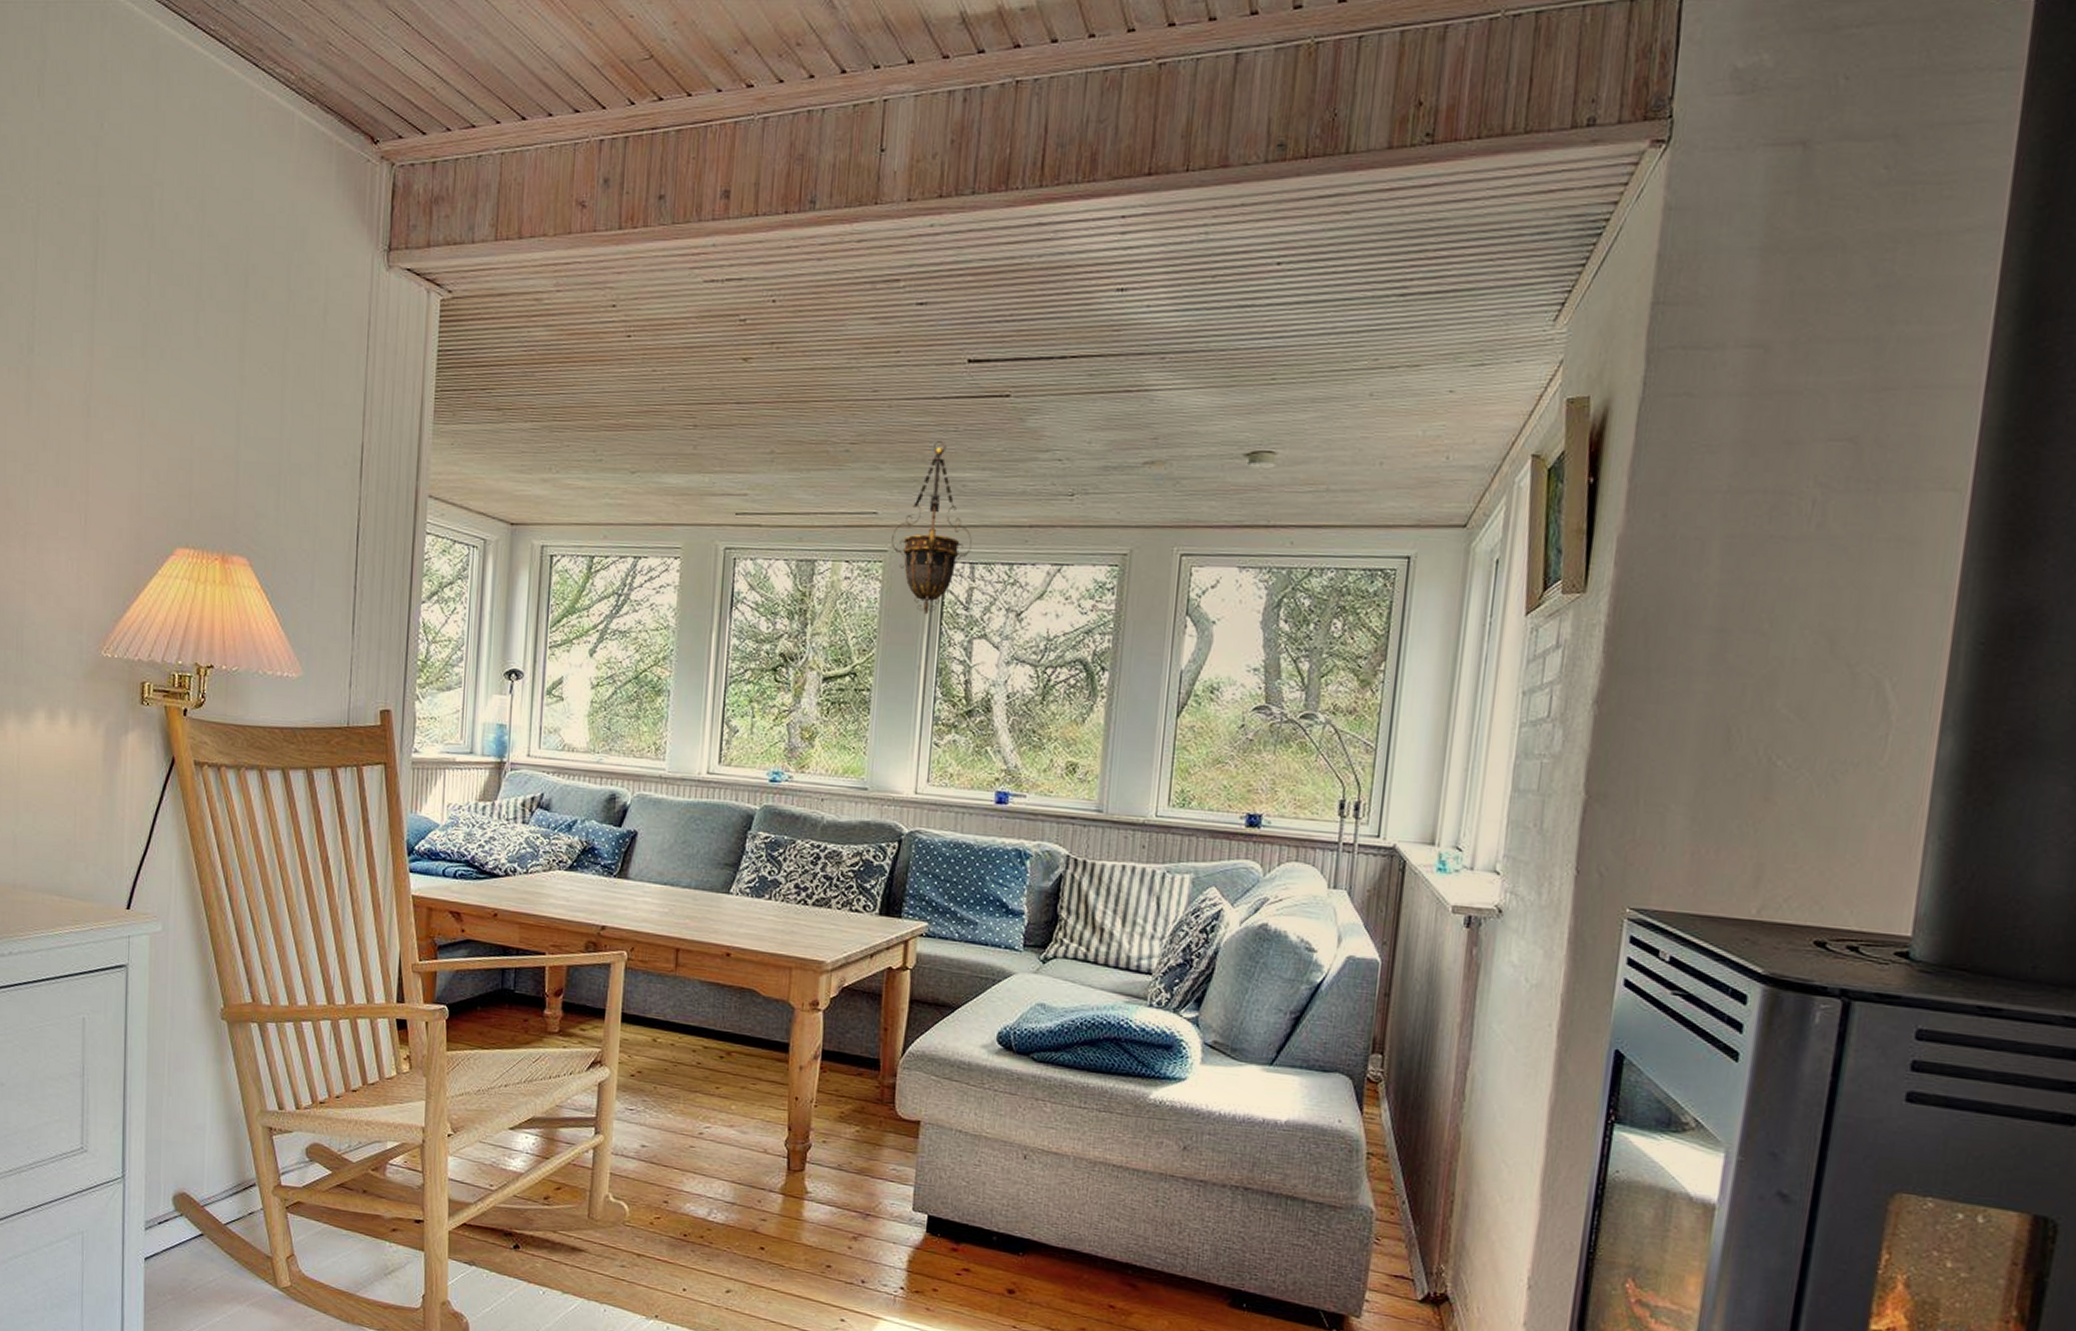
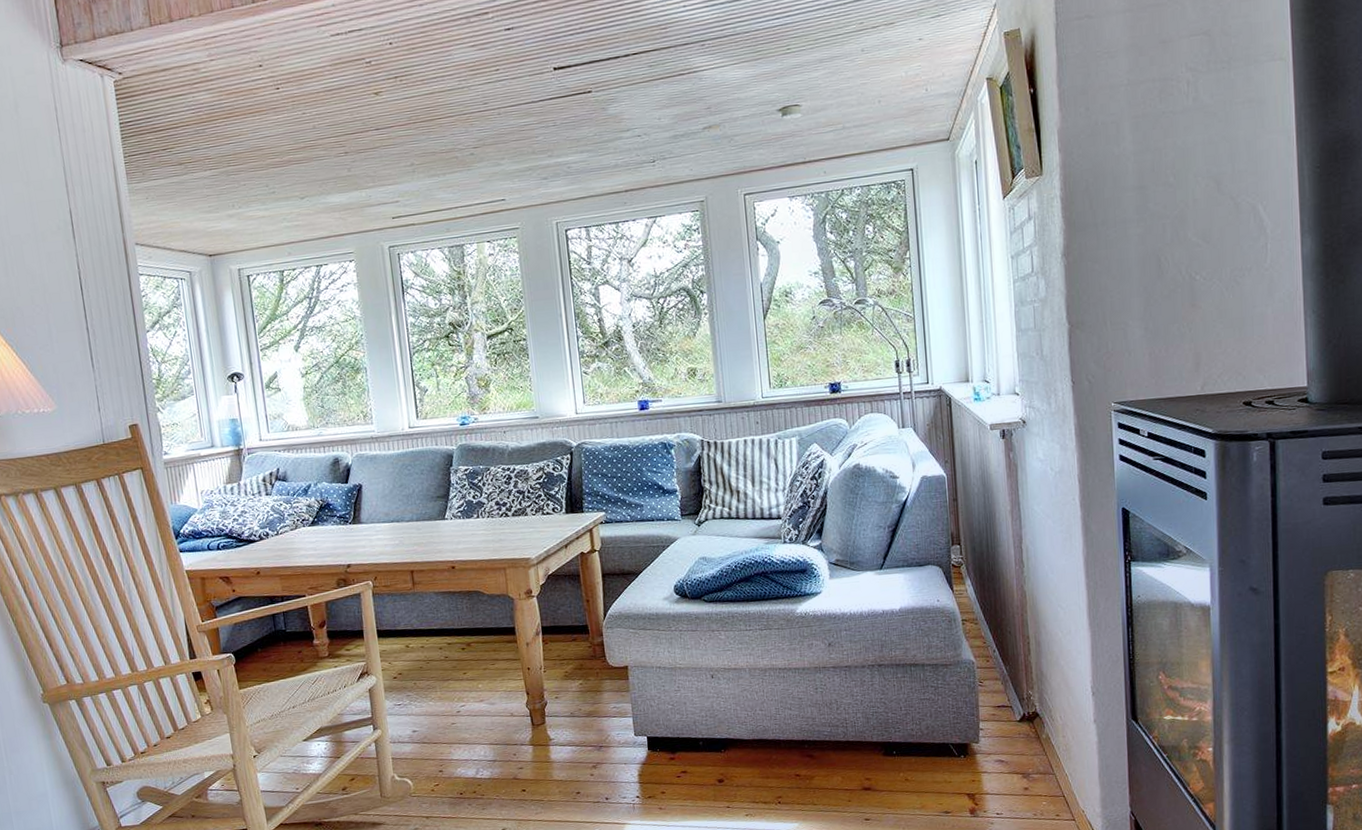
hanging lantern: present [891,439,972,615] -> none [520,134,584,273]

